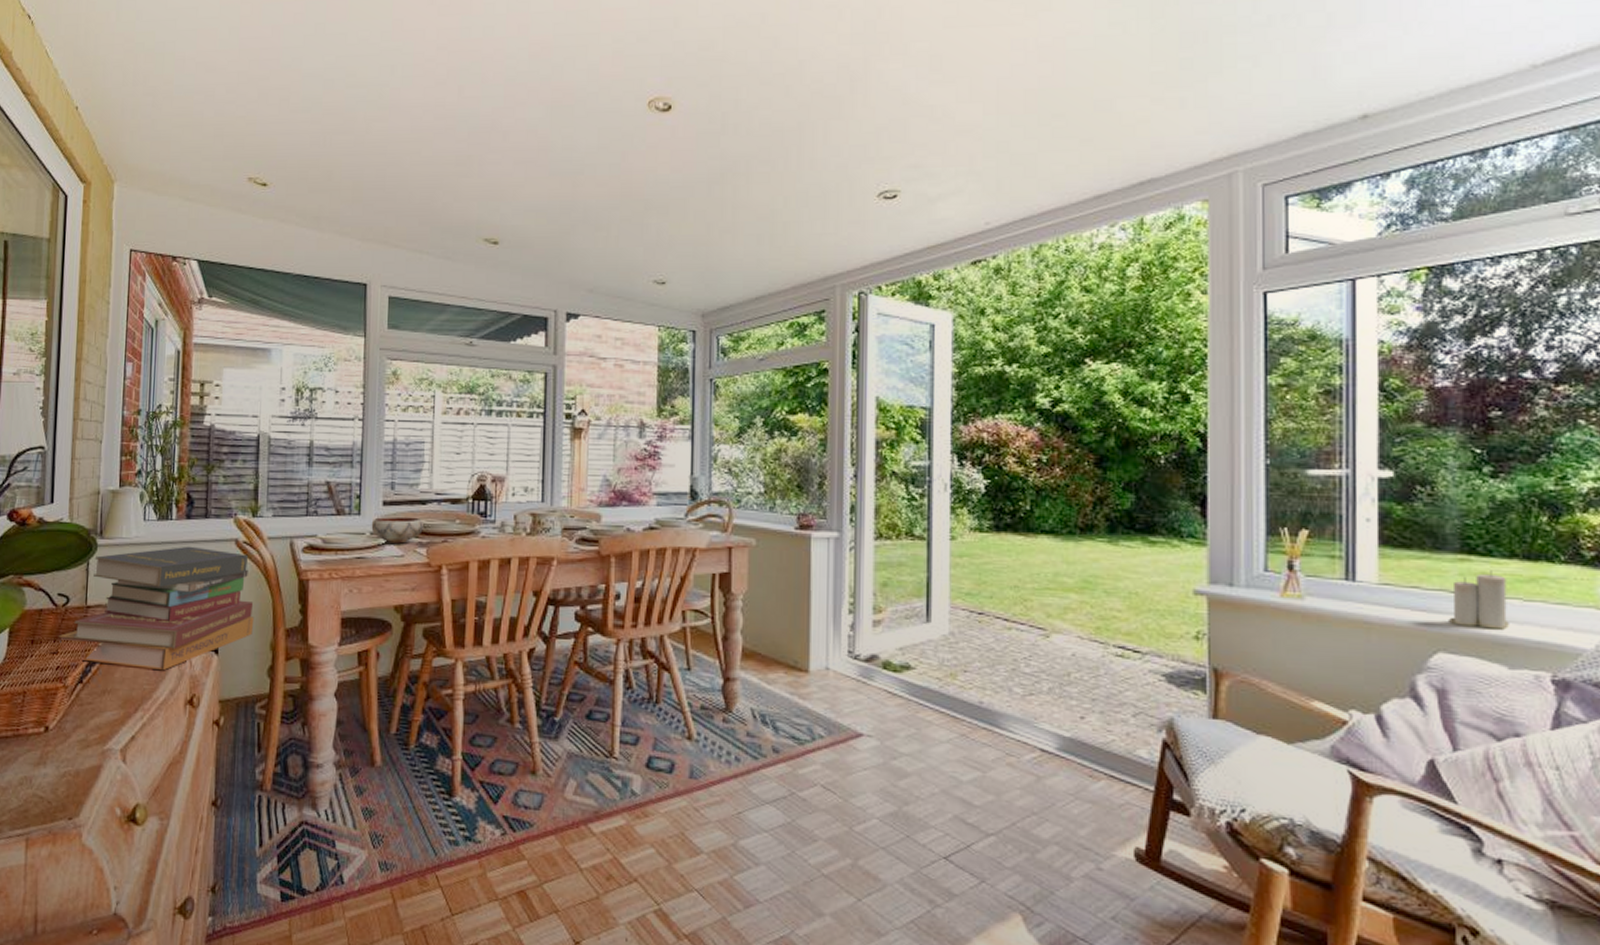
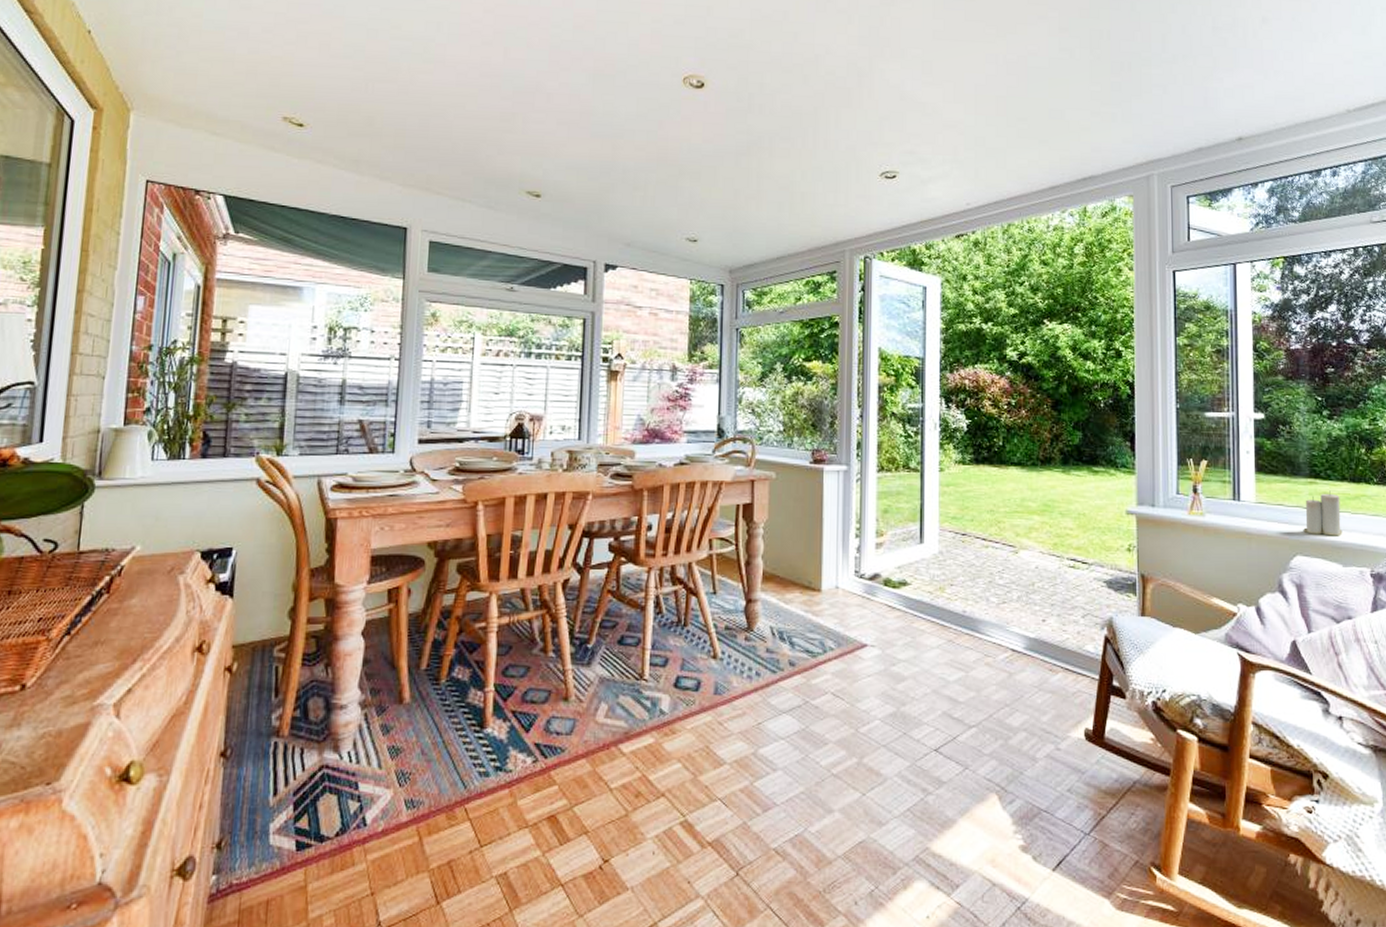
books: present [58,546,254,671] -> none [42,486,276,618]
bowl: present [371,516,425,544] -> none [405,454,461,481]

